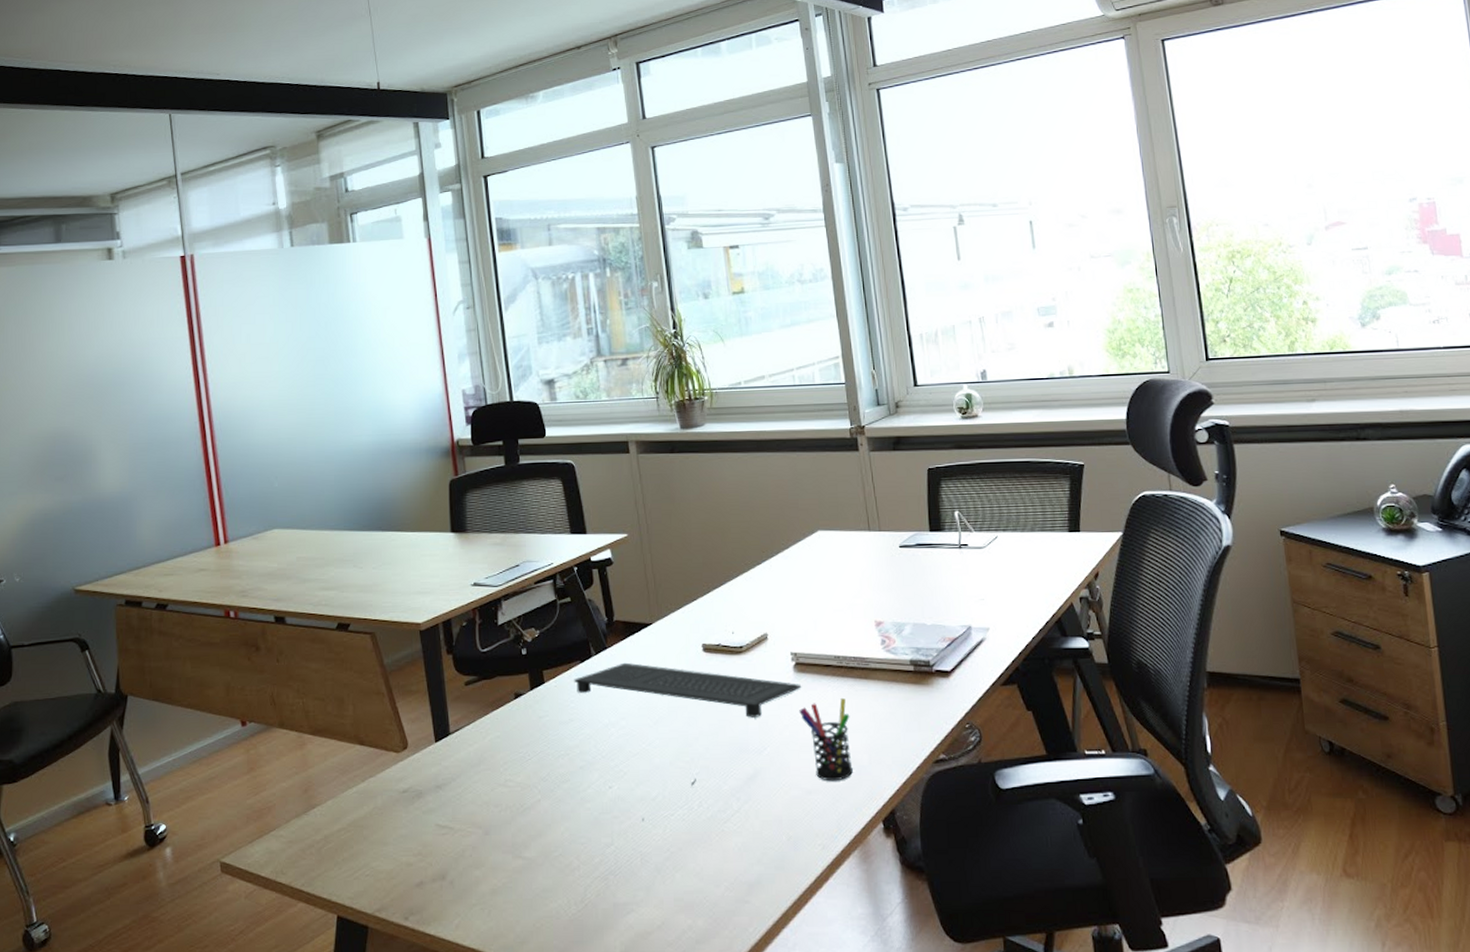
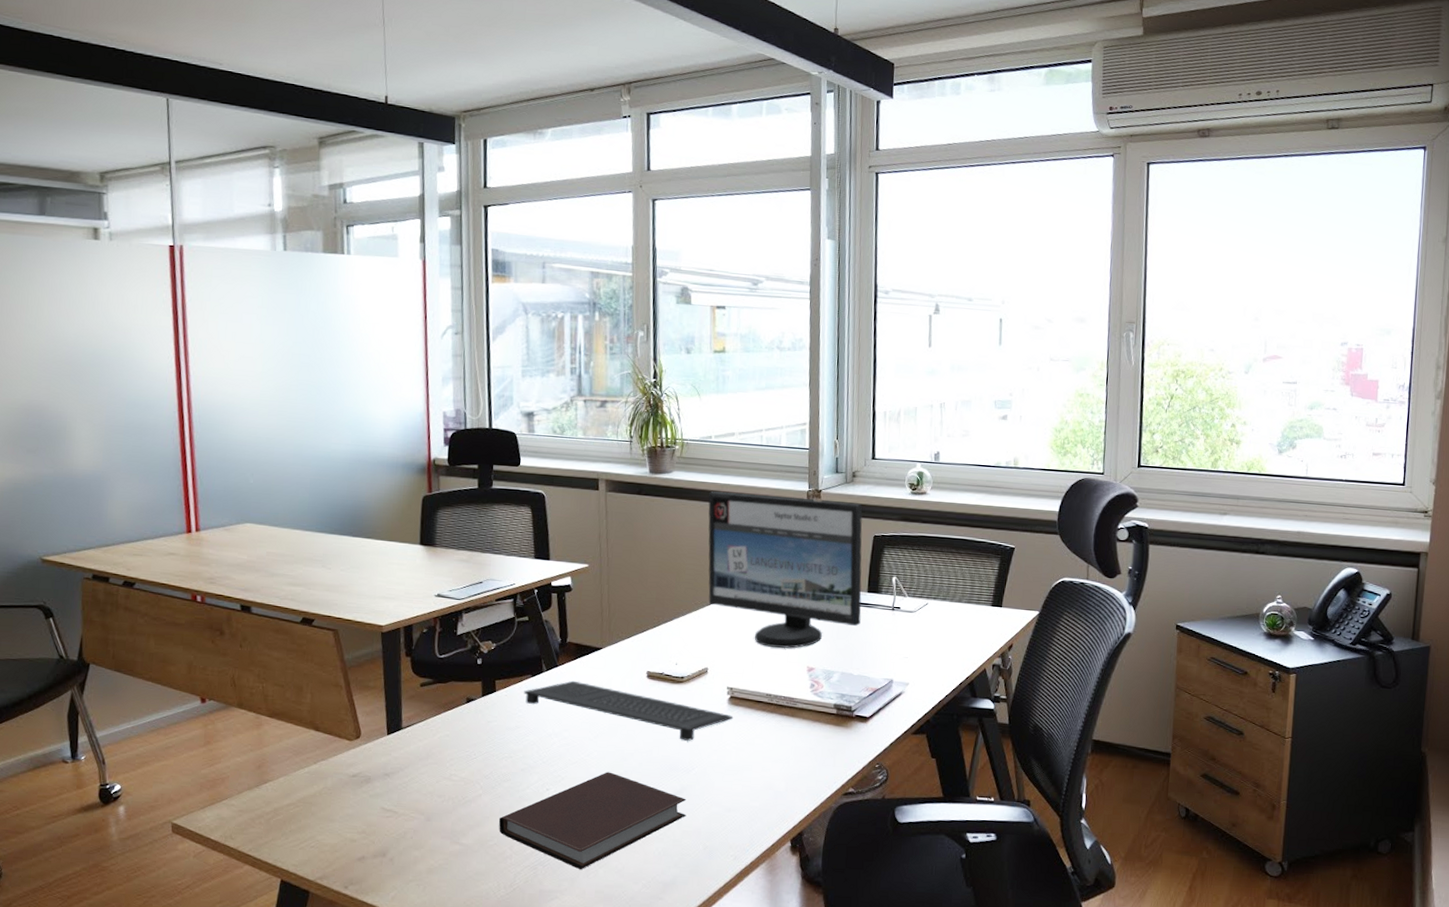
notebook: none [561,761,764,876] -> present [498,772,687,870]
computer monitor: none [744,435,927,603] -> present [708,491,863,648]
pen holder: present [799,698,853,782] -> none [728,731,774,803]

